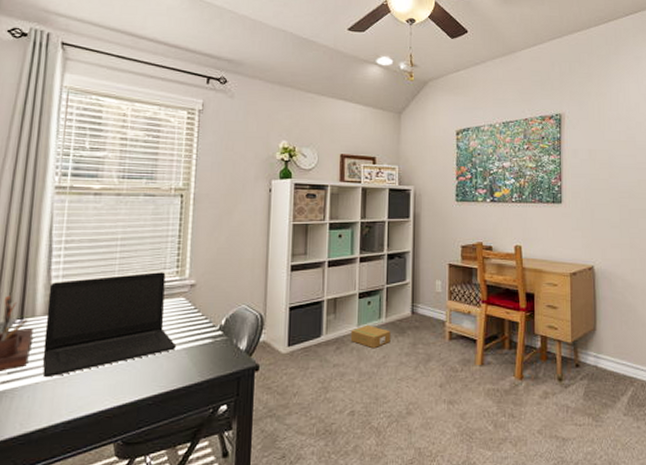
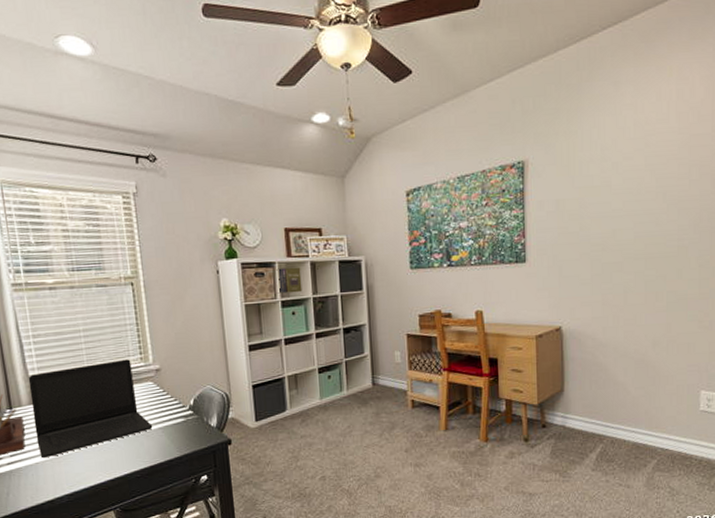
books: none [326,191,352,216] -> present [276,267,302,294]
box: present [350,324,391,349] -> none [314,397,354,420]

